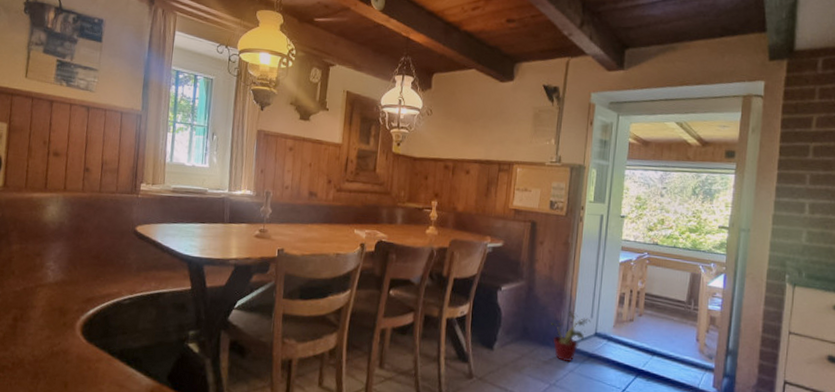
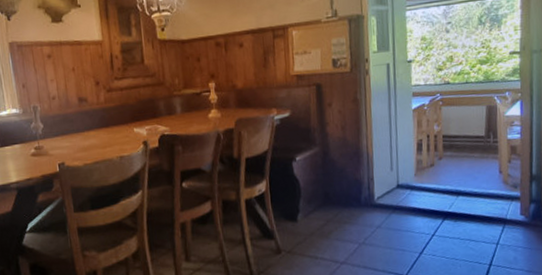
potted plant: present [551,310,591,362] -> none [351,167,392,219]

